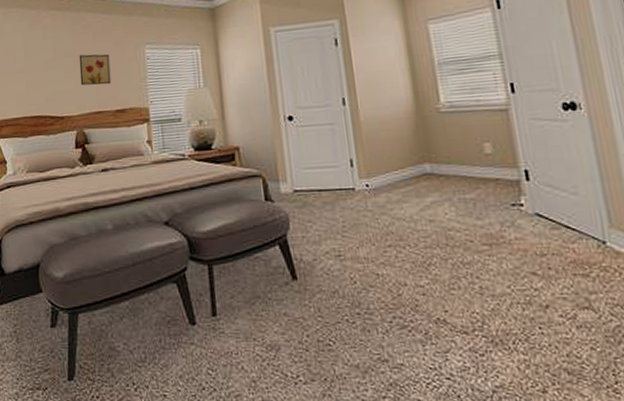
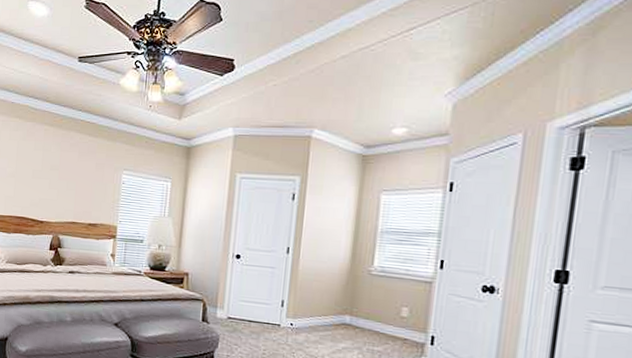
wall art: present [79,54,111,86] -> none [61,170,90,200]

